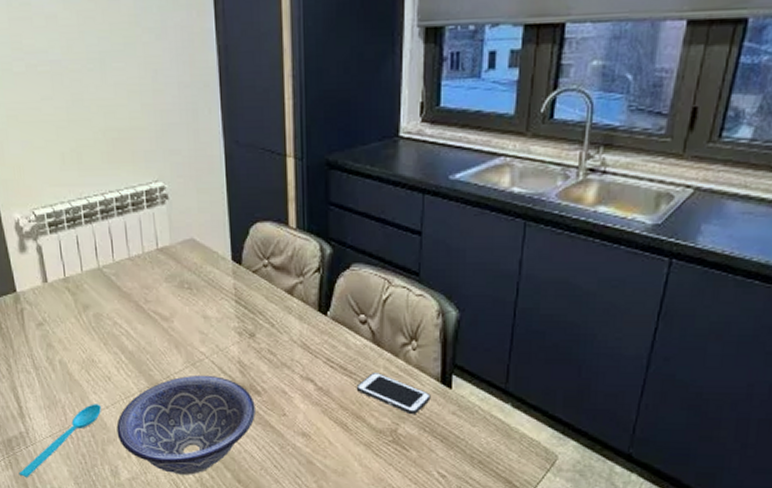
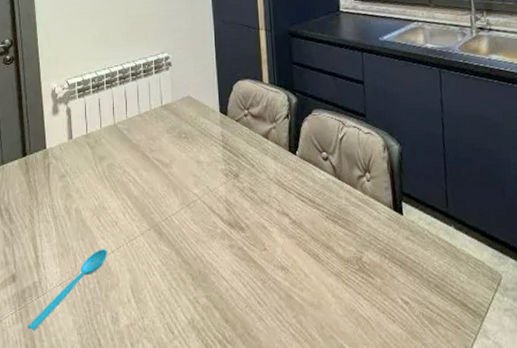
decorative bowl: present [116,375,255,475] -> none [120,215,240,318]
cell phone: present [356,371,431,415] -> none [324,203,387,243]

